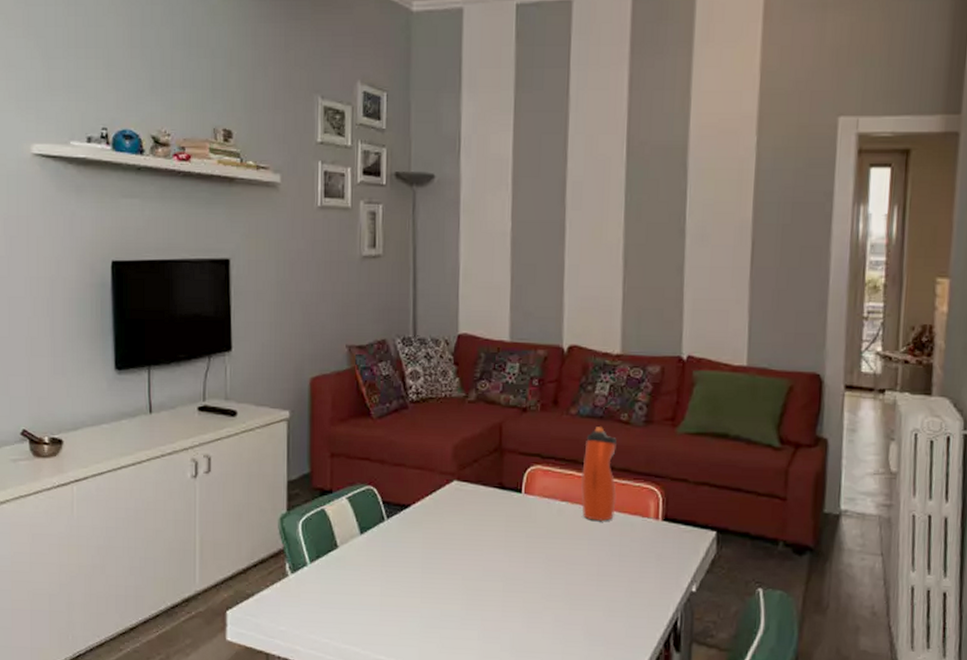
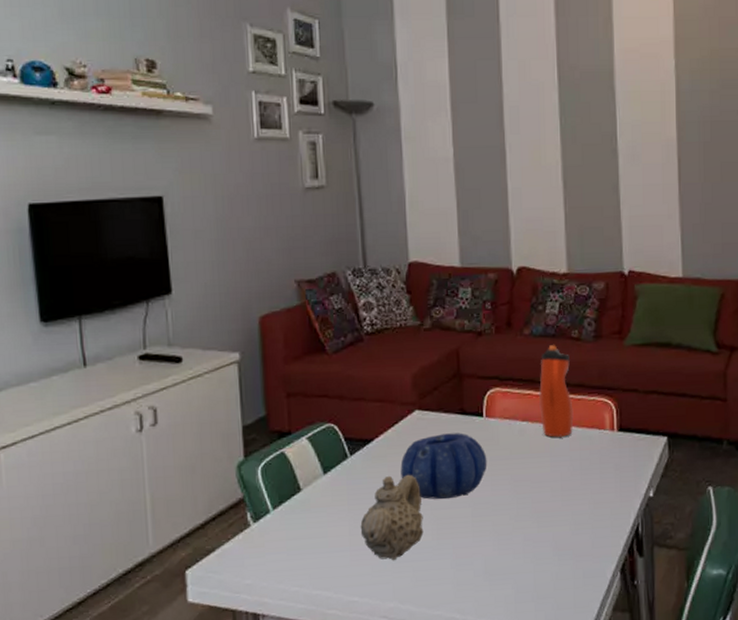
teapot: none [391,542,454,625] -> present [360,474,424,560]
decorative bowl: none [435,506,523,571] -> present [400,433,487,500]

